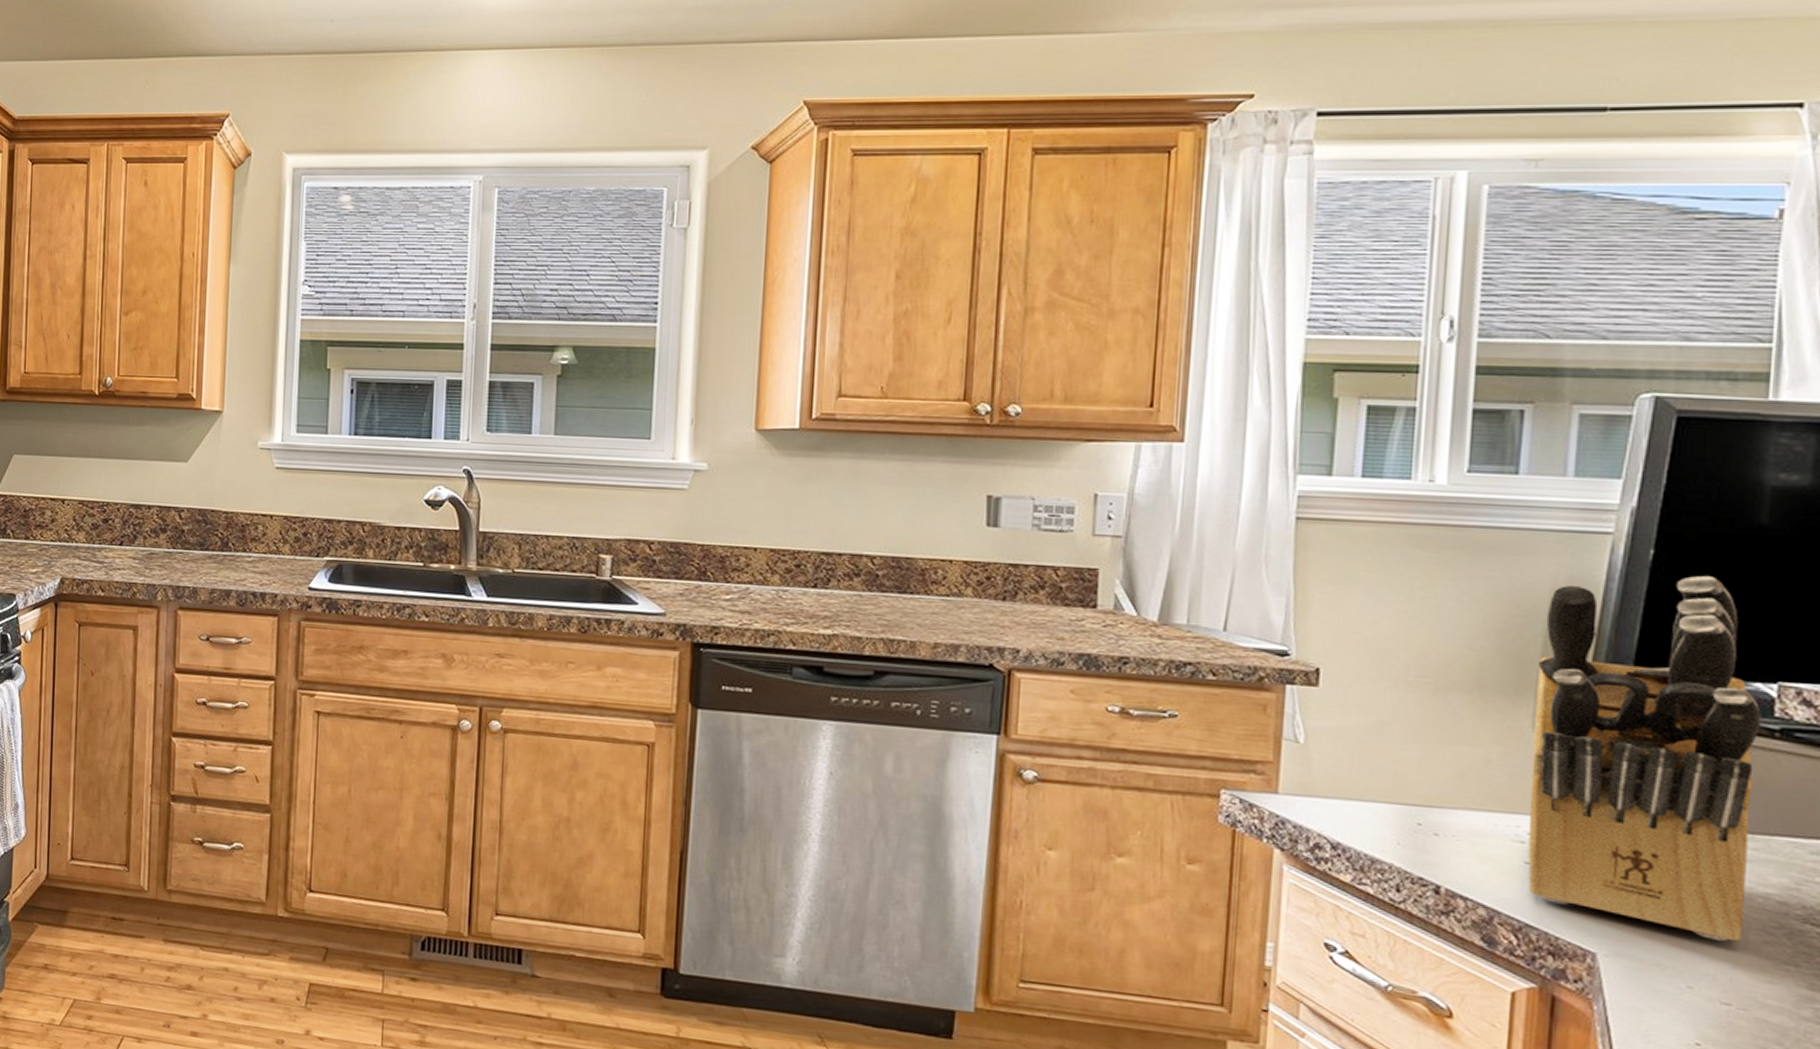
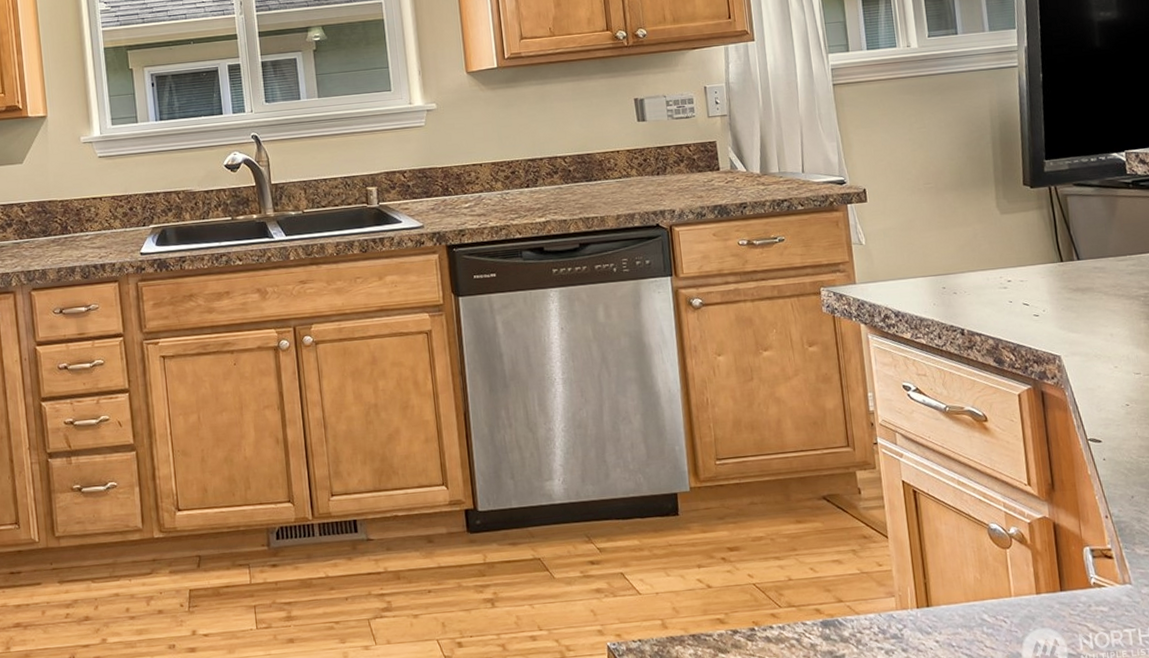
knife block: present [1527,575,1762,941] -> none [990,86,1137,332]

